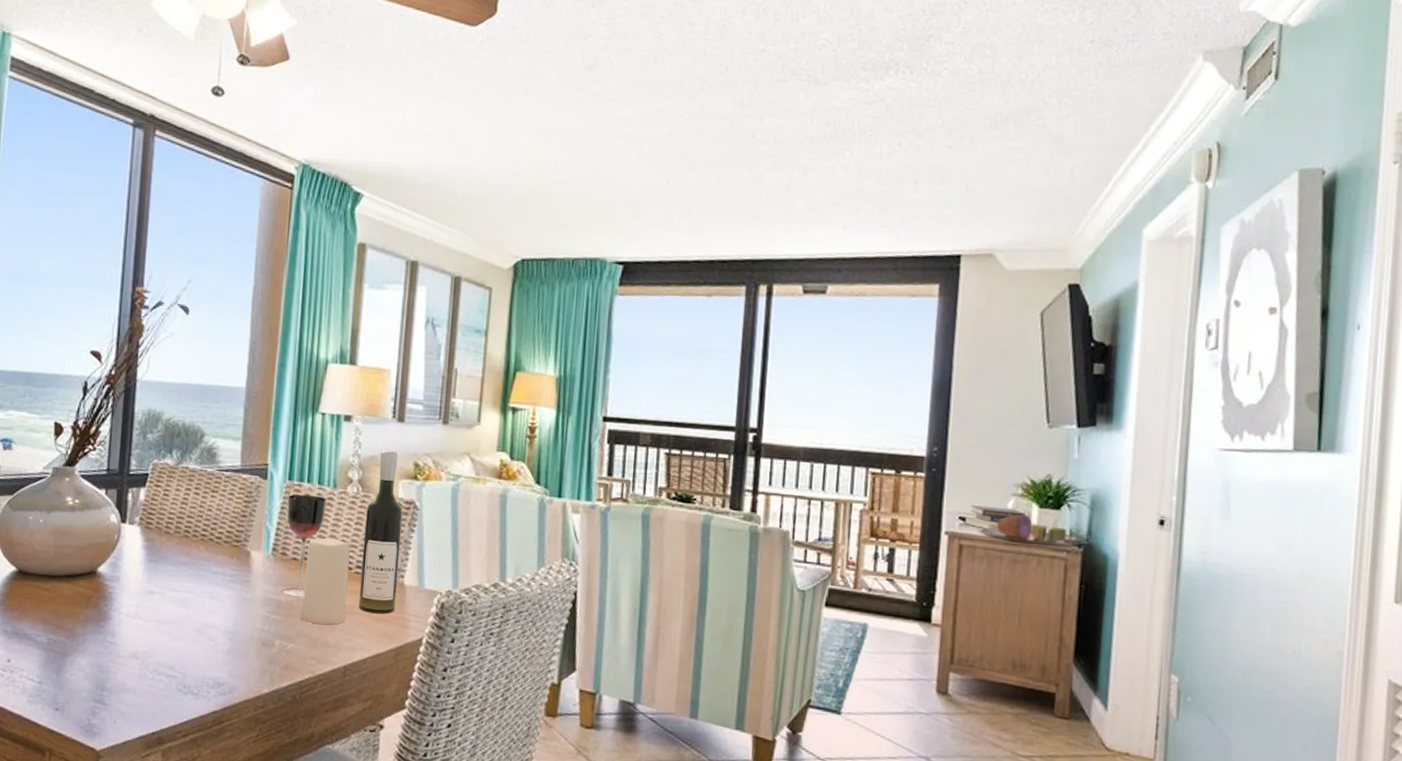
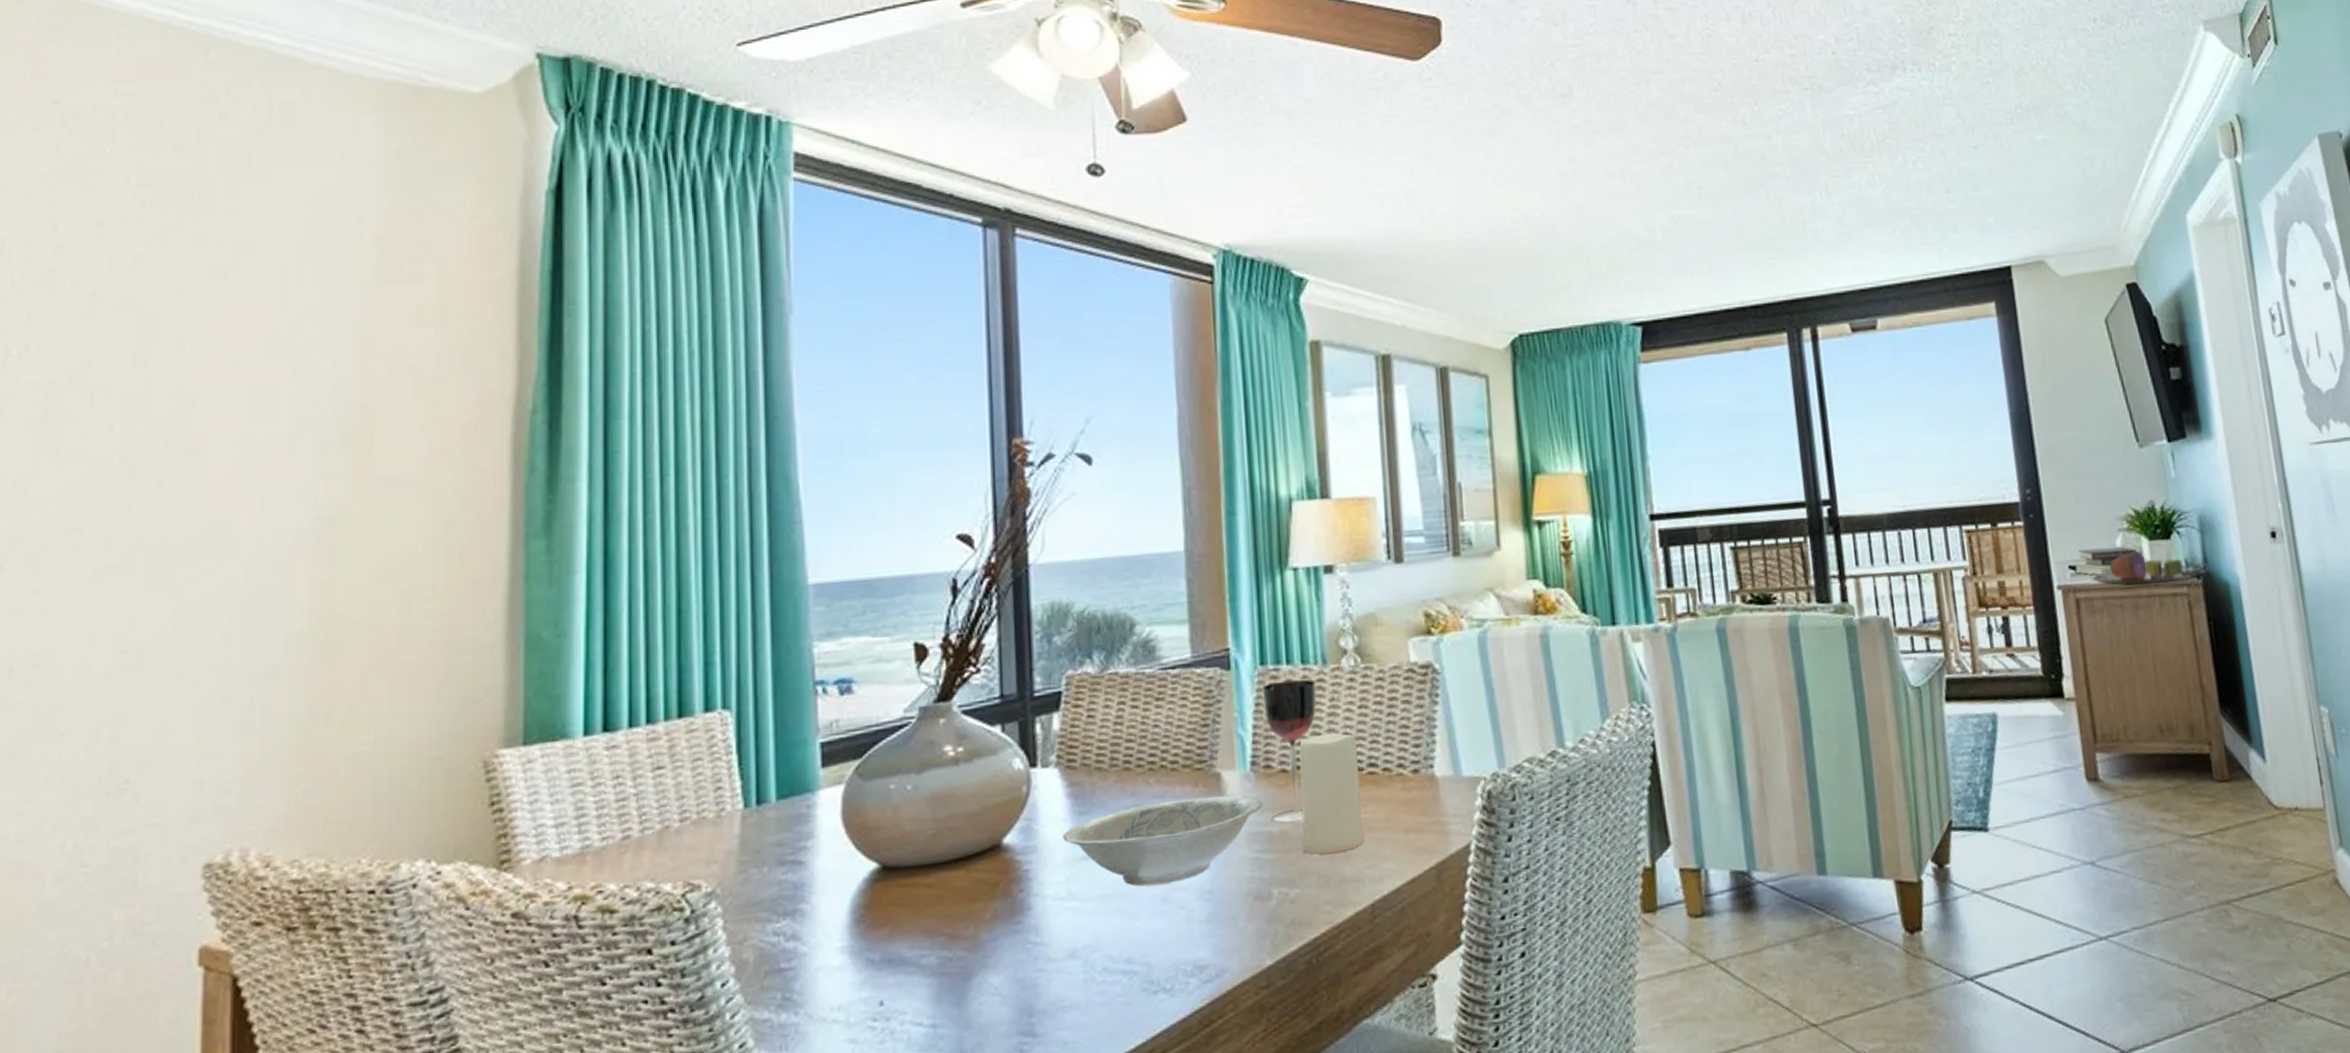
bowl: none [137,563,277,622] -> present [1063,795,1264,887]
bottle: present [358,450,403,615] -> none [1370,601,1429,825]

